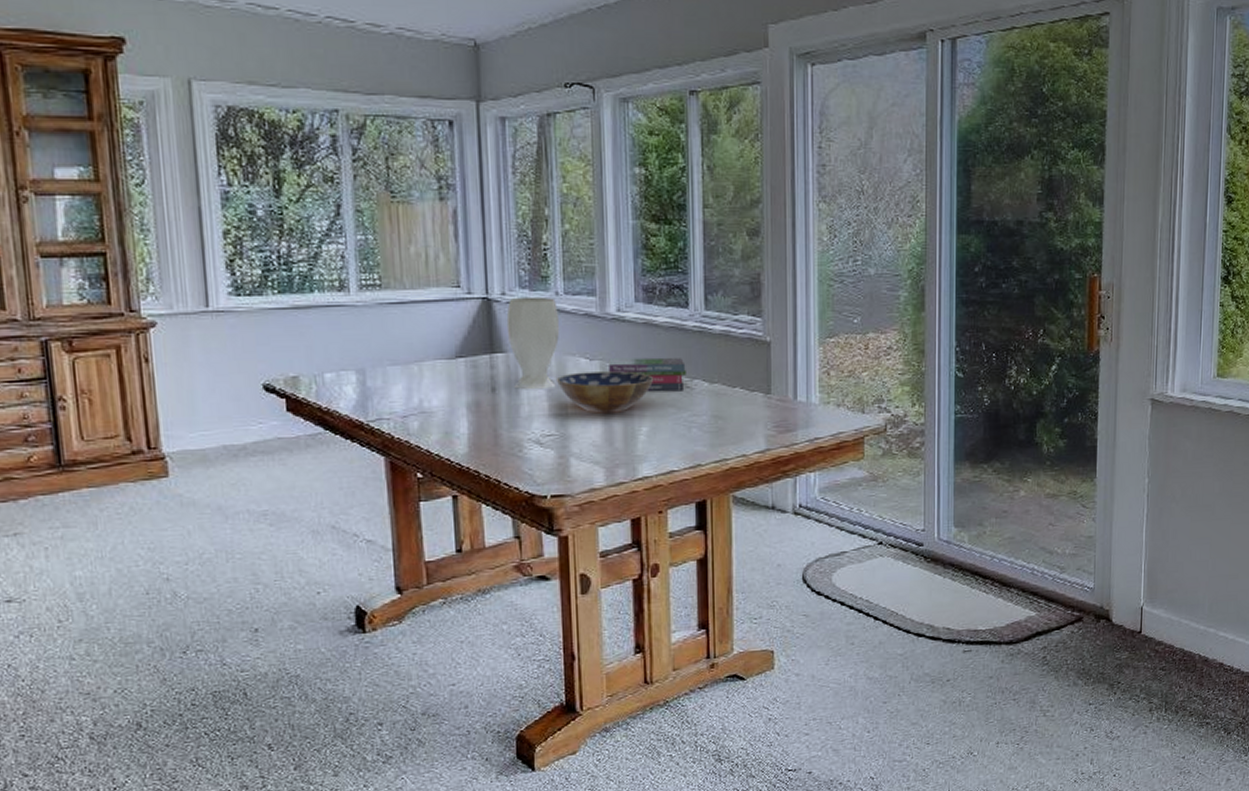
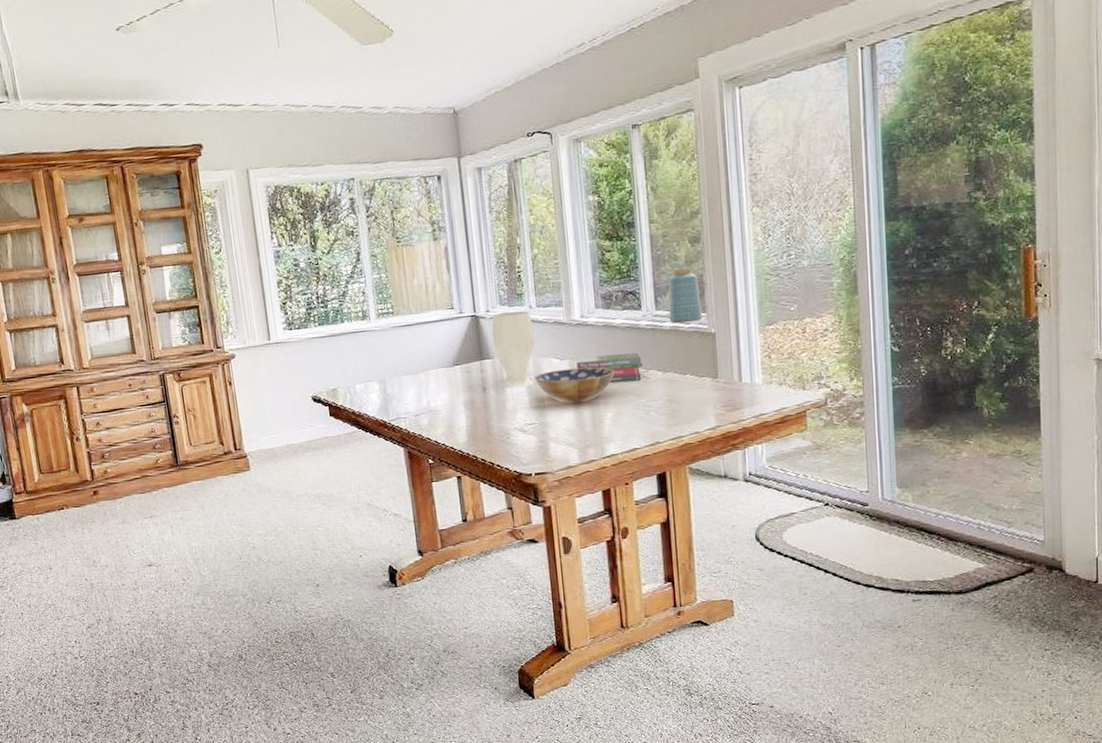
vase: none [719,264,757,327] -> present [668,267,702,323]

